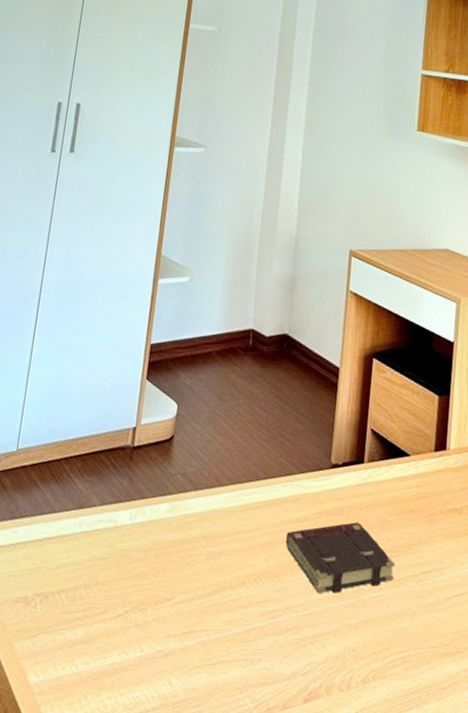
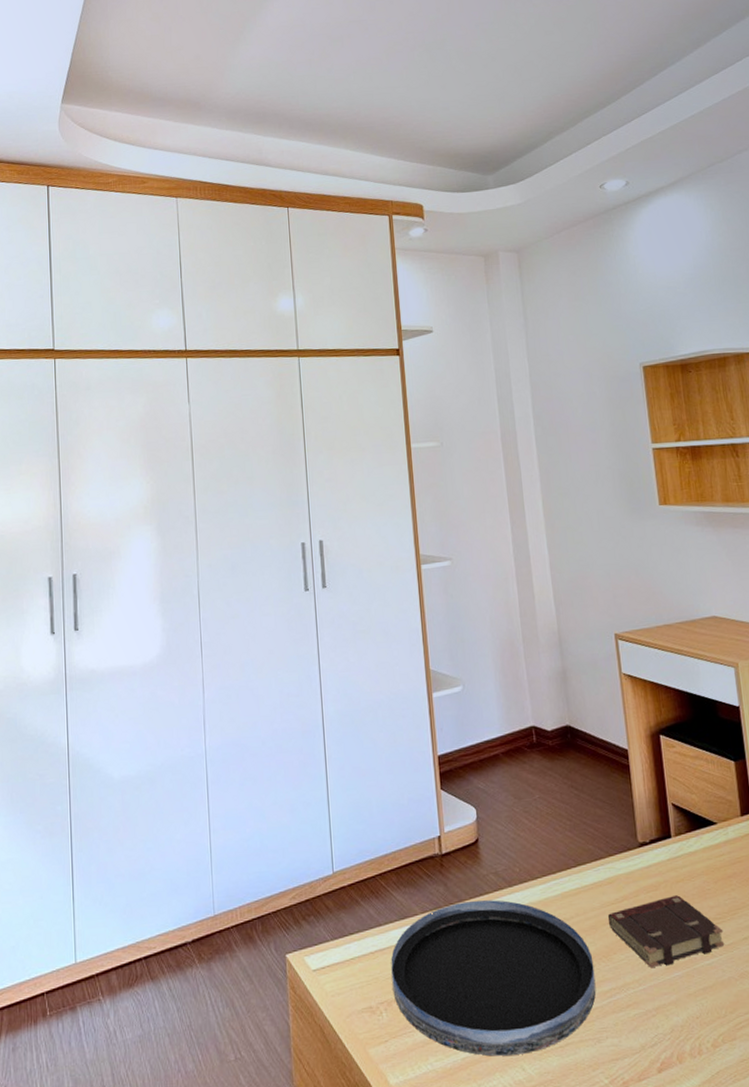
tray: none [52,499,263,667] -> present [391,900,596,1057]

